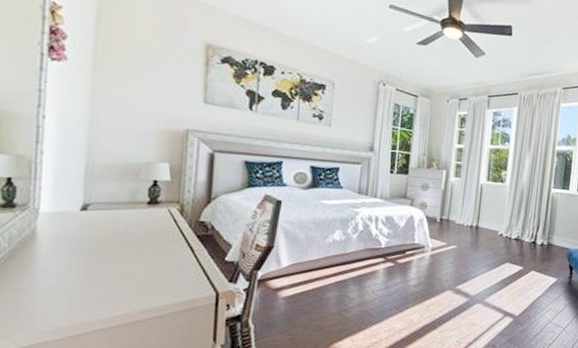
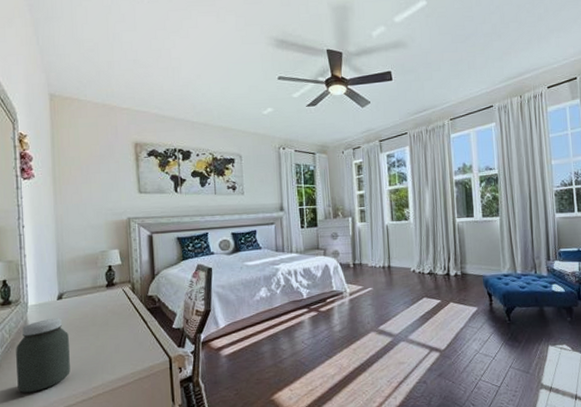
jar: none [13,231,91,315] -> present [16,318,70,393]

